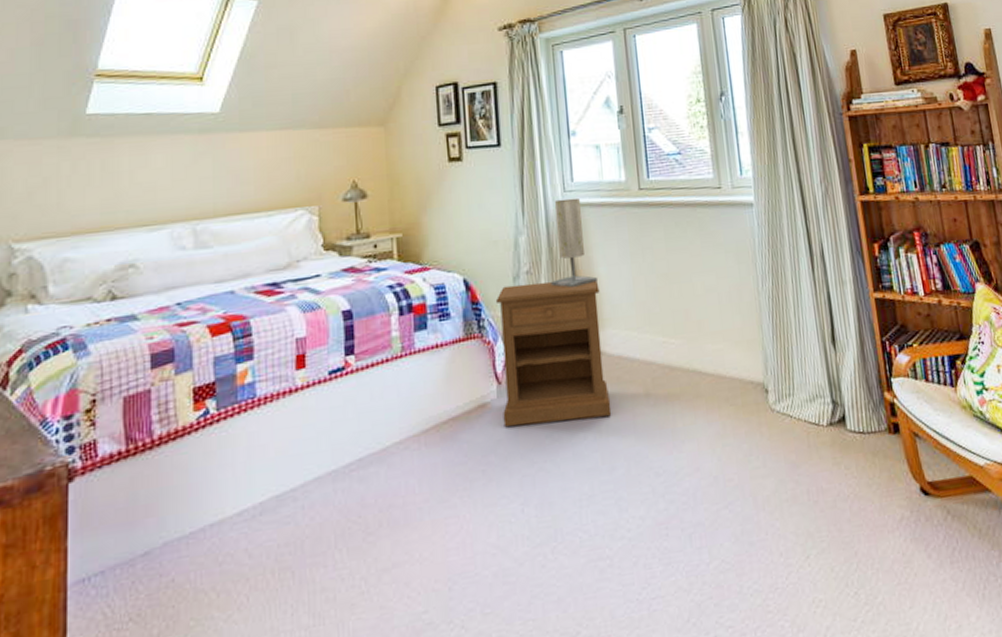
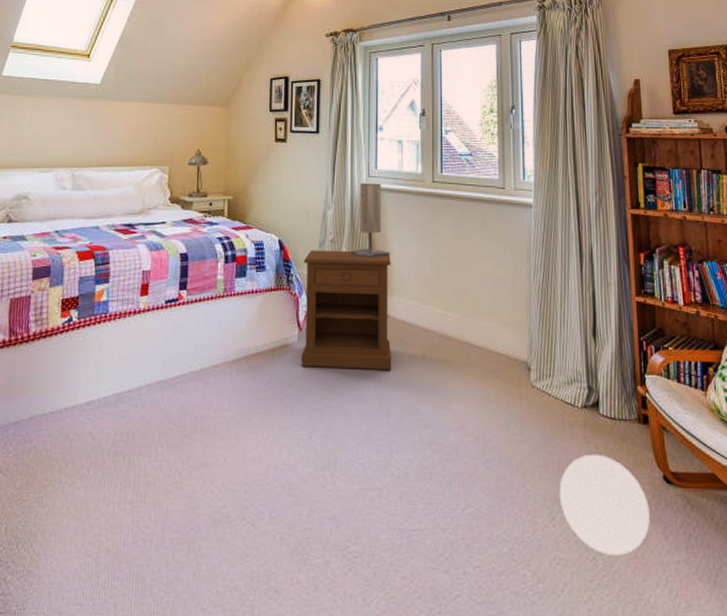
ball: none [811,475,911,587] -> present [559,454,650,555]

